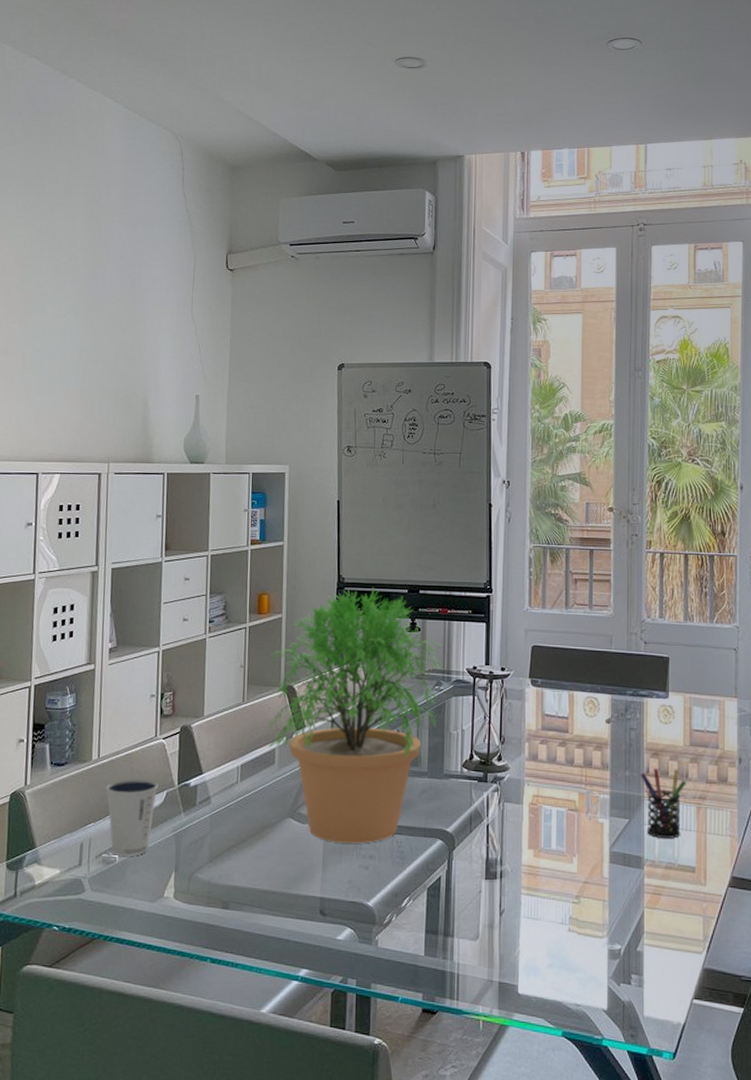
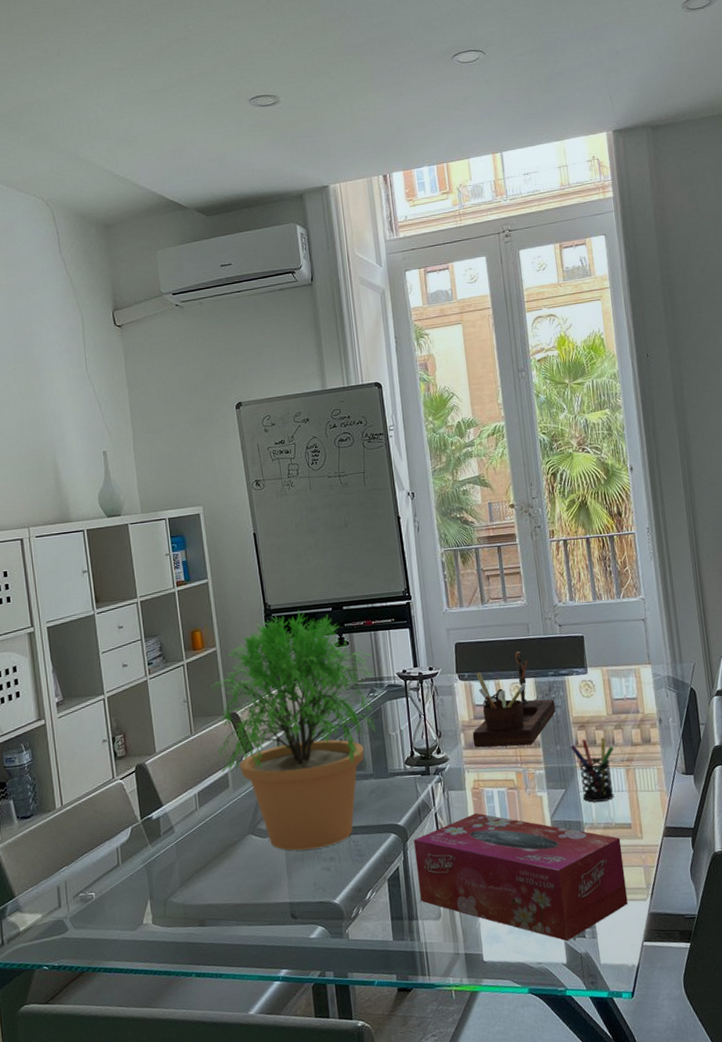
dixie cup: present [106,778,159,856] -> none [73,818,123,893]
tissue box: none [459,831,682,986] -> present [413,813,628,942]
desk organizer: none [537,664,630,766] -> present [472,652,556,748]

